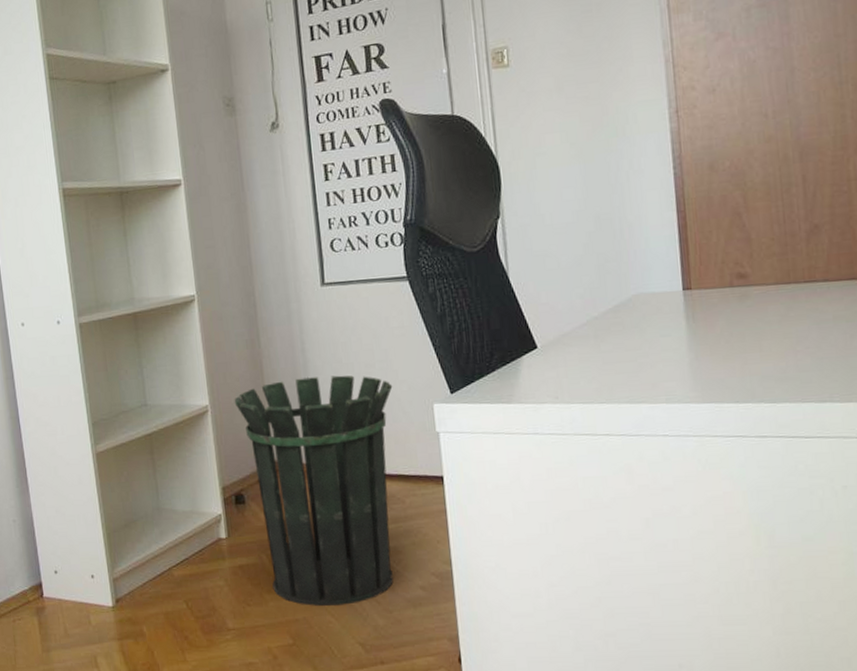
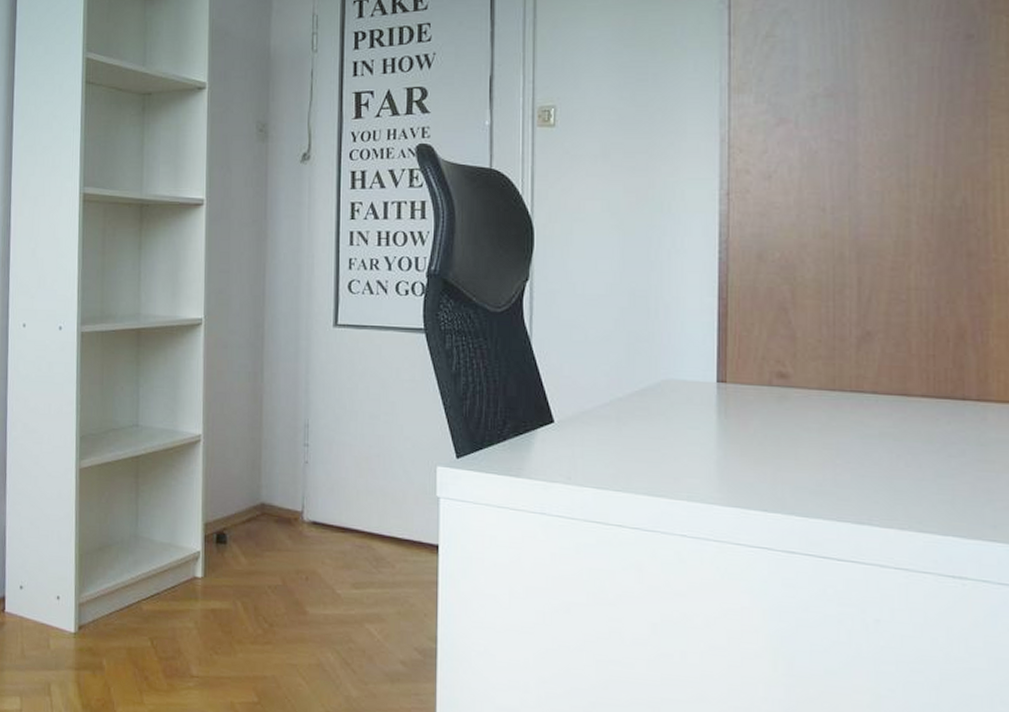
waste bin: present [234,375,393,607] -> none [228,419,396,669]

